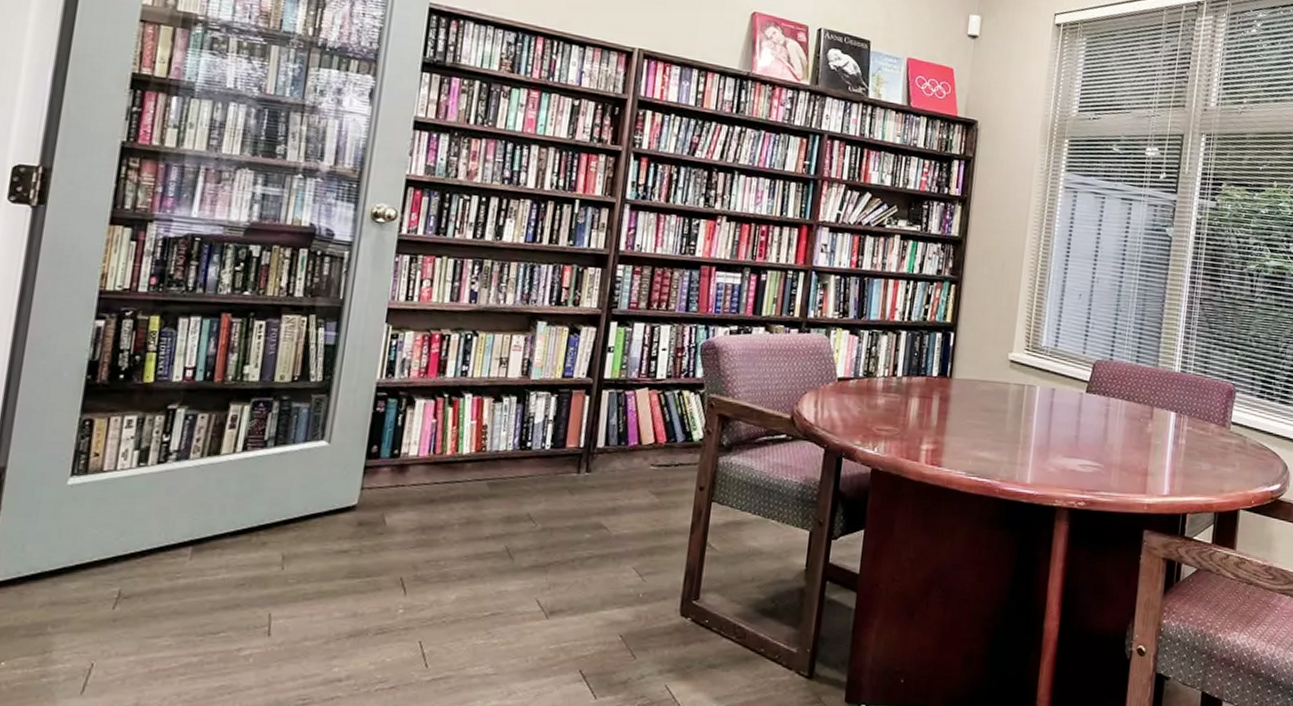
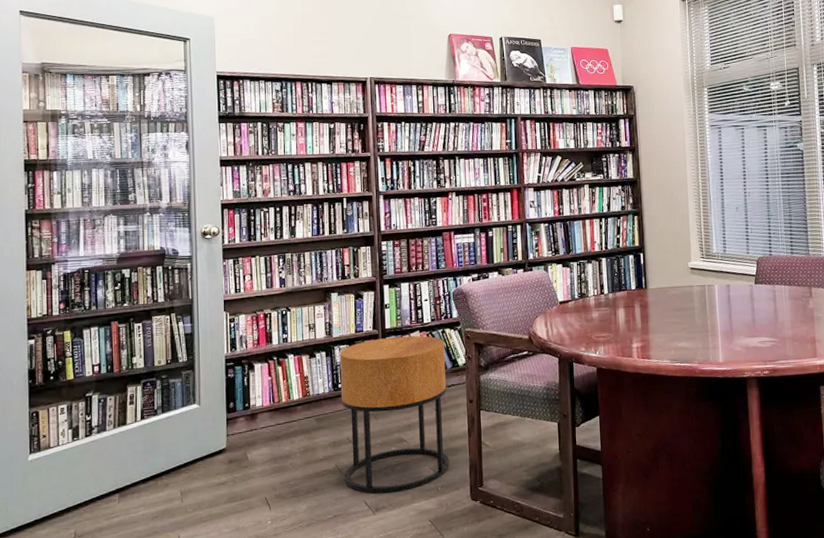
side table: none [513,390,680,593] -> present [339,335,449,493]

